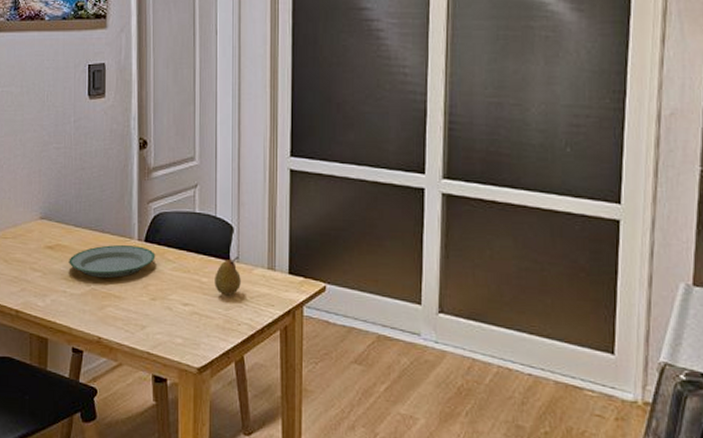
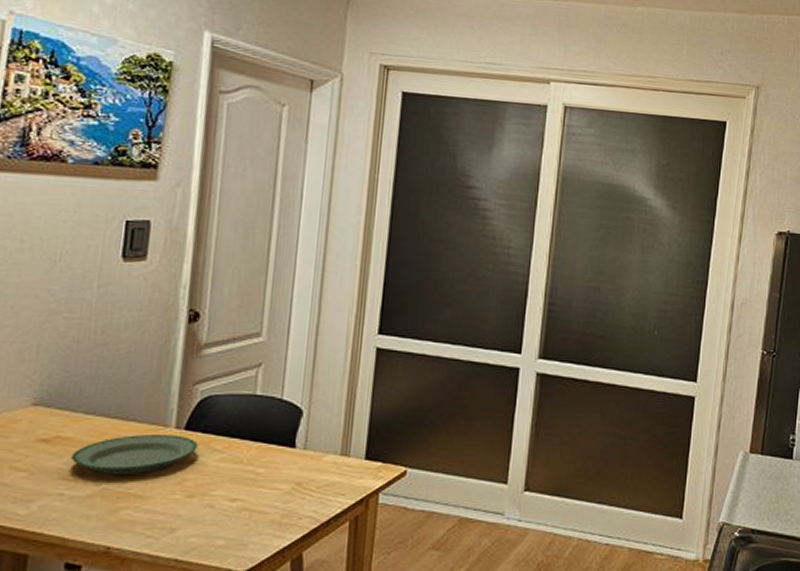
fruit: present [215,257,241,296] -> none [273,443,307,487]

